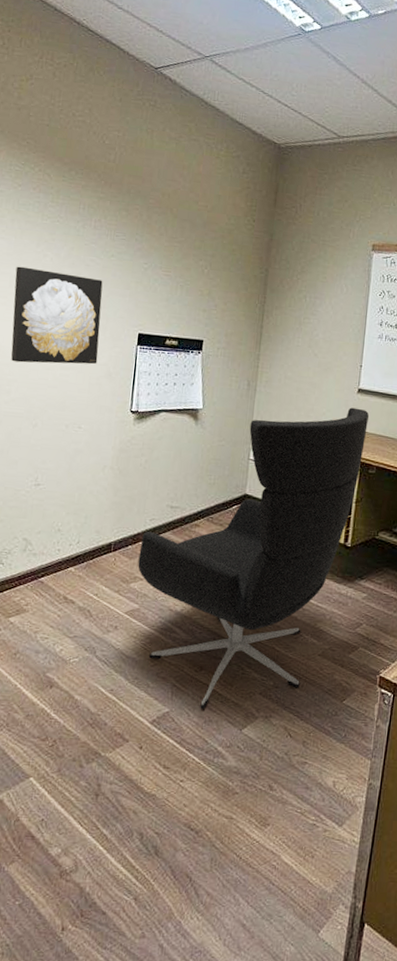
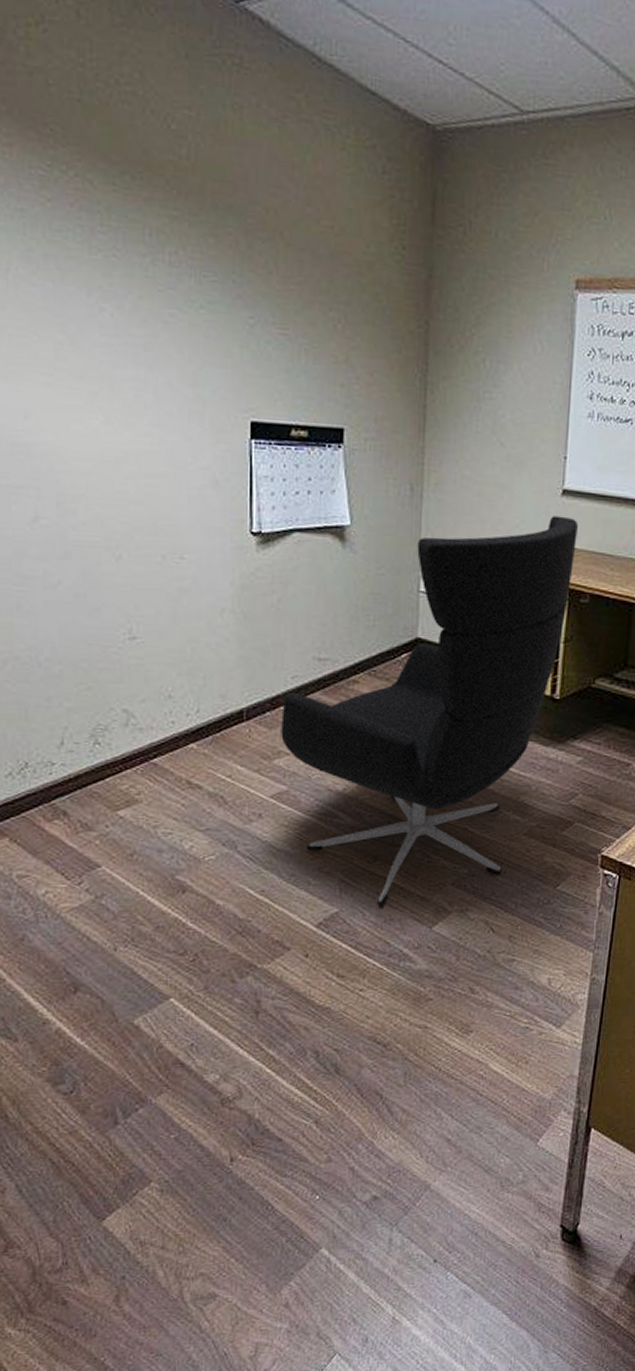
wall art: present [10,266,103,365] -> none [61,326,197,470]

